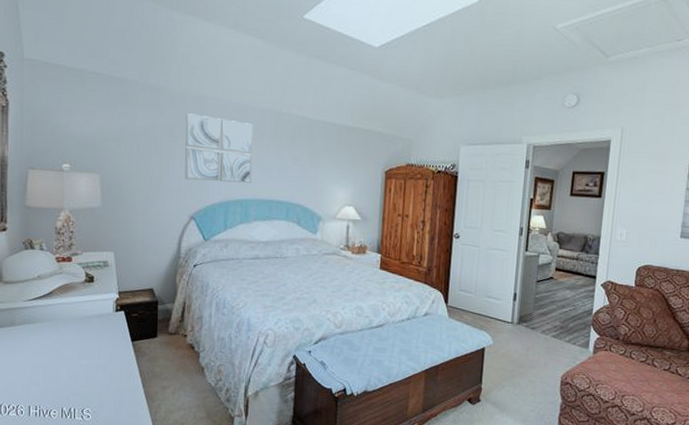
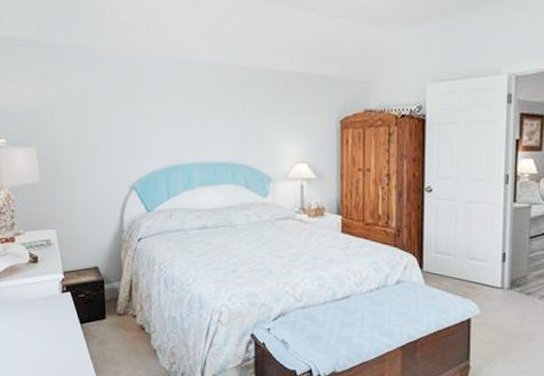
wall art: present [184,113,253,184] -> none [118,74,193,147]

